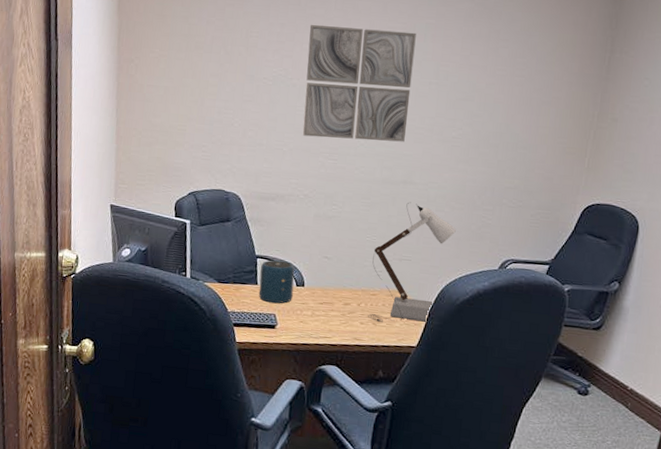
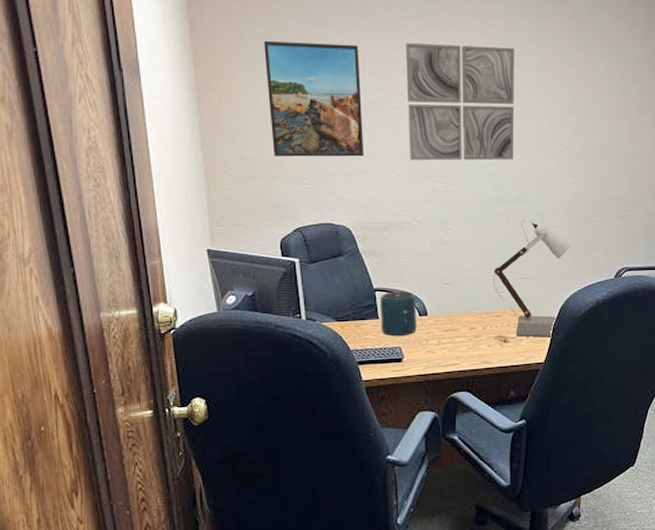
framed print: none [178,19,266,130] -> present [264,41,364,157]

